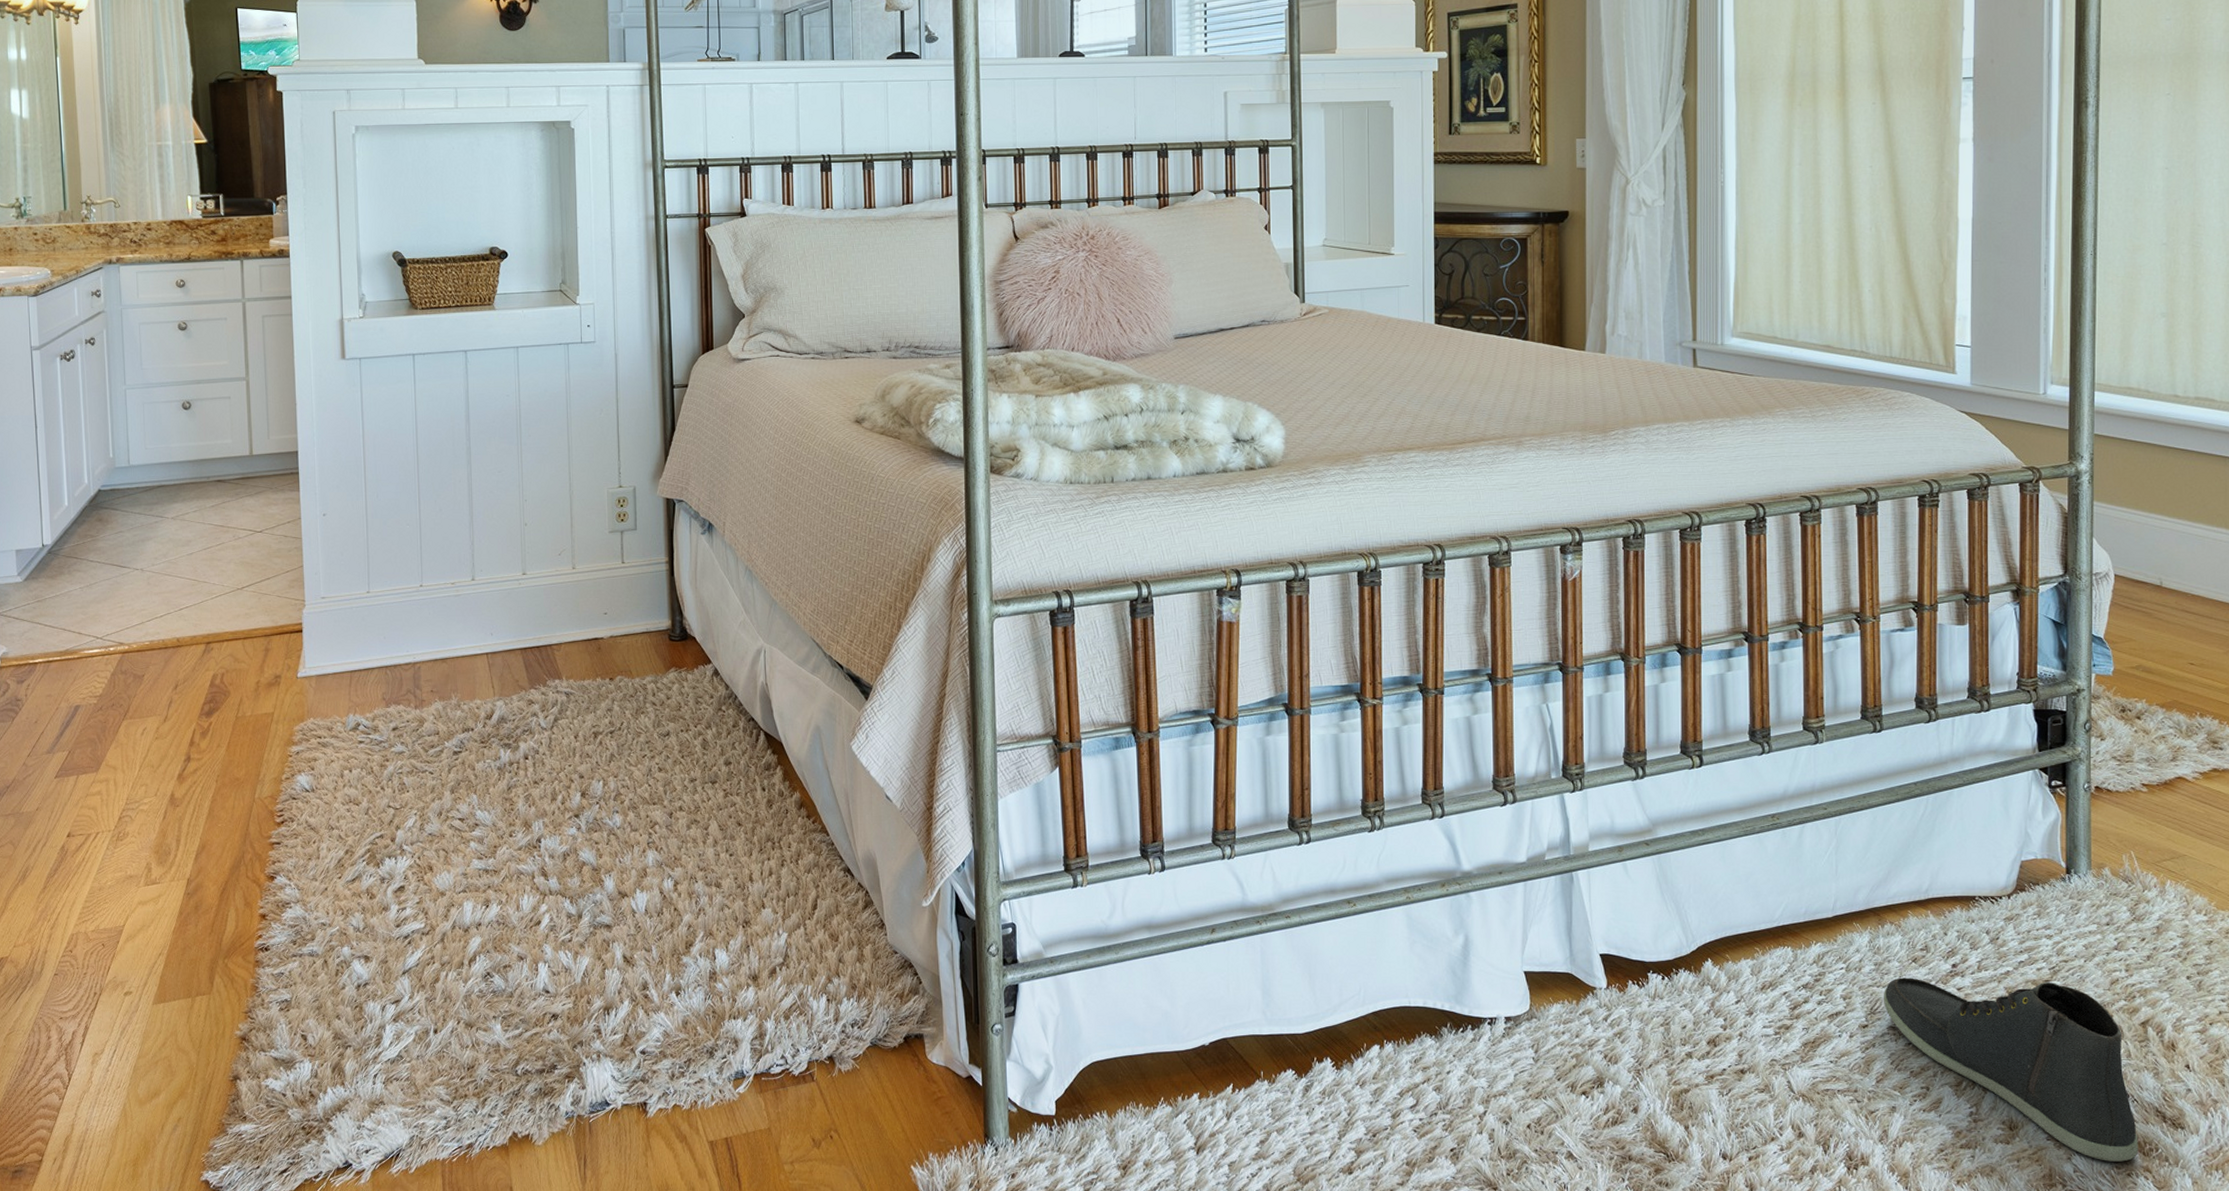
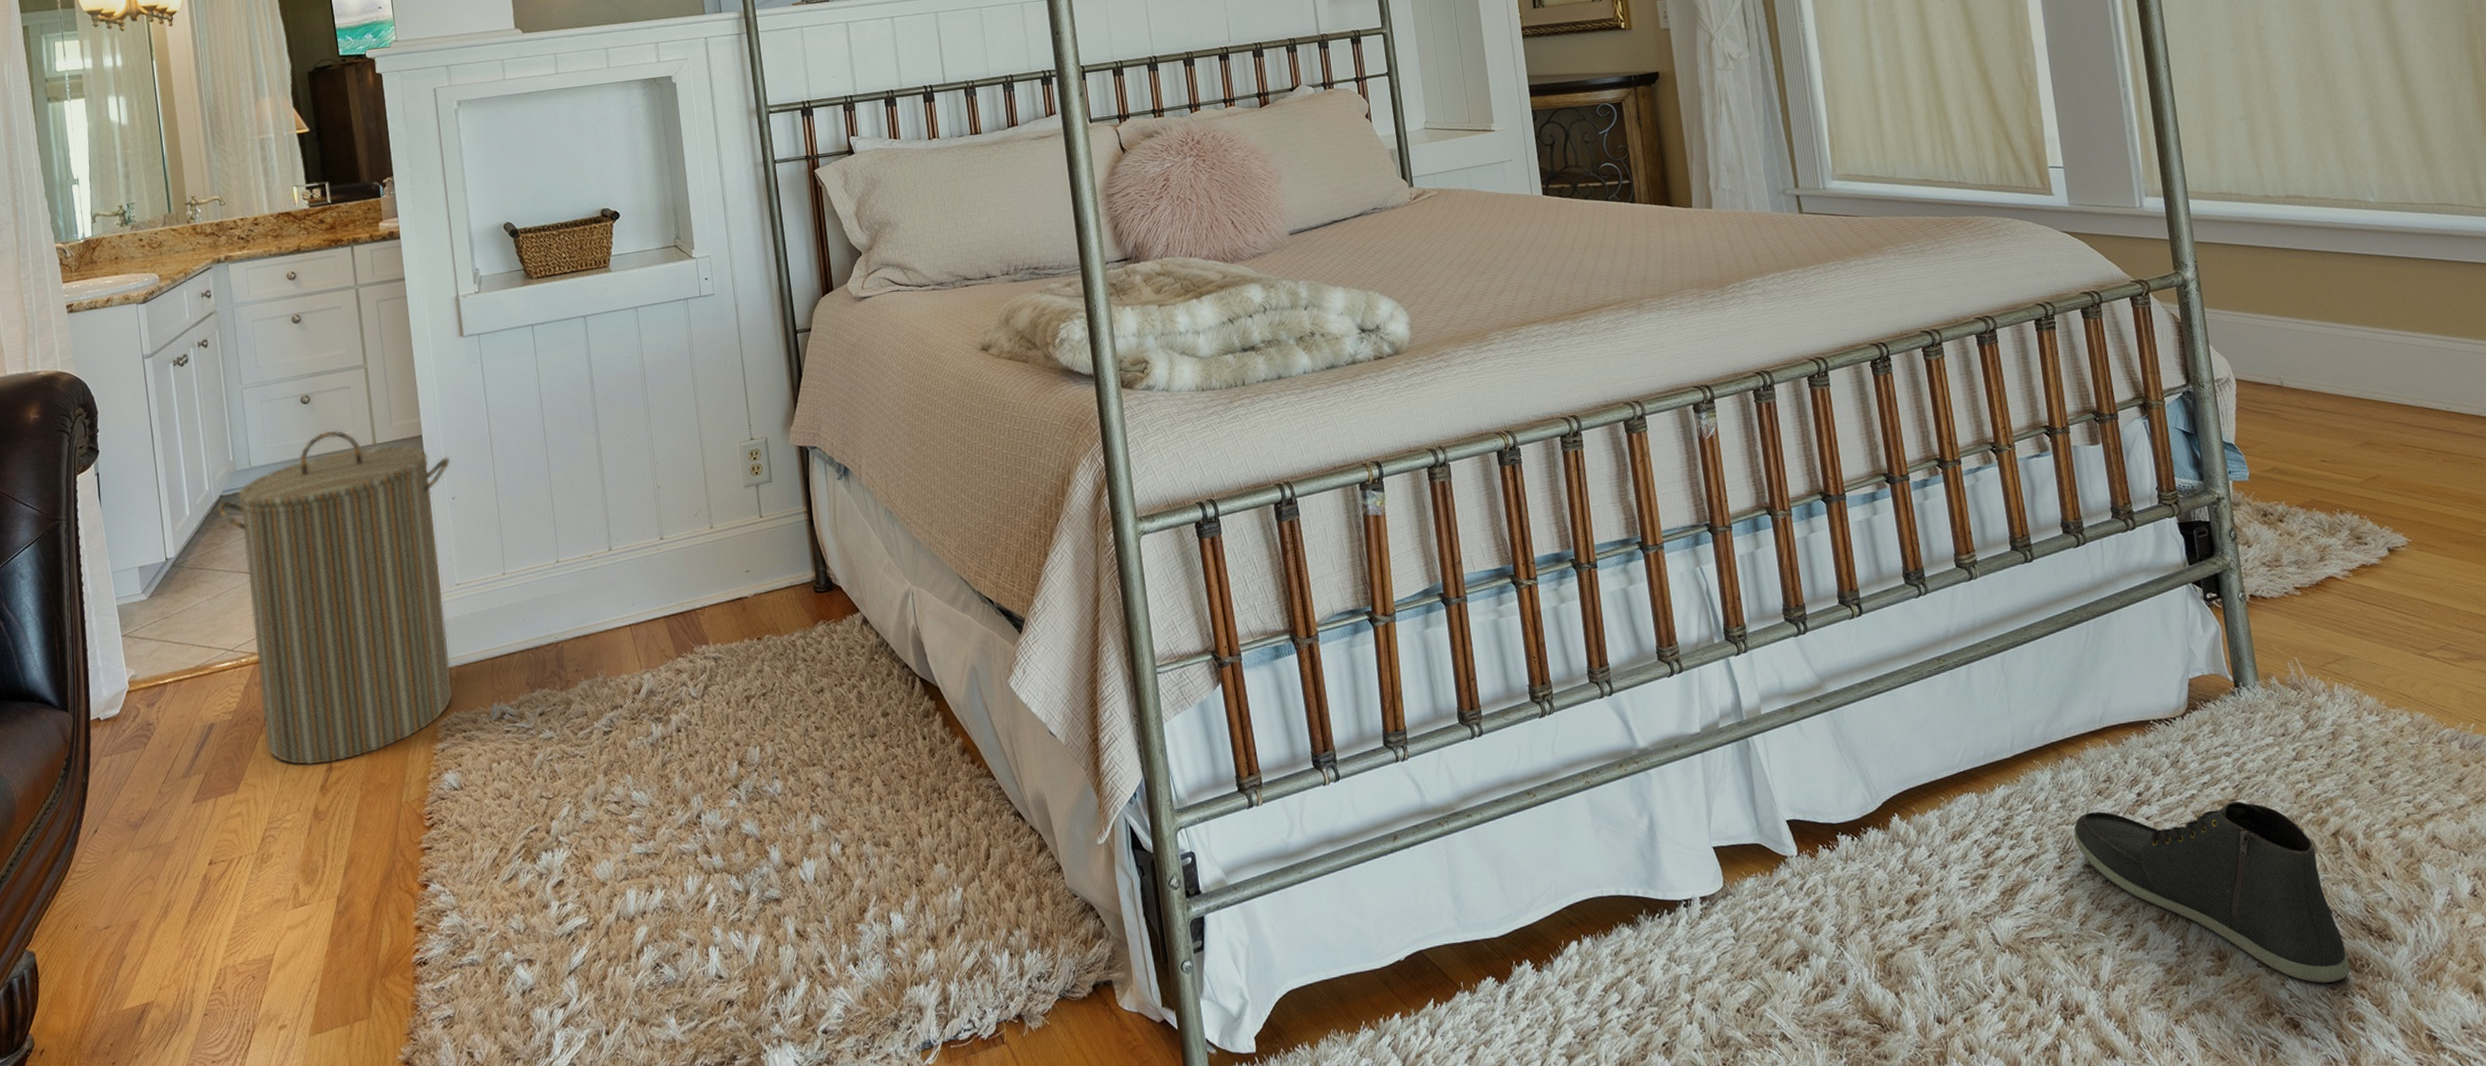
laundry hamper: none [94,438,324,754] -> present [216,430,454,766]

